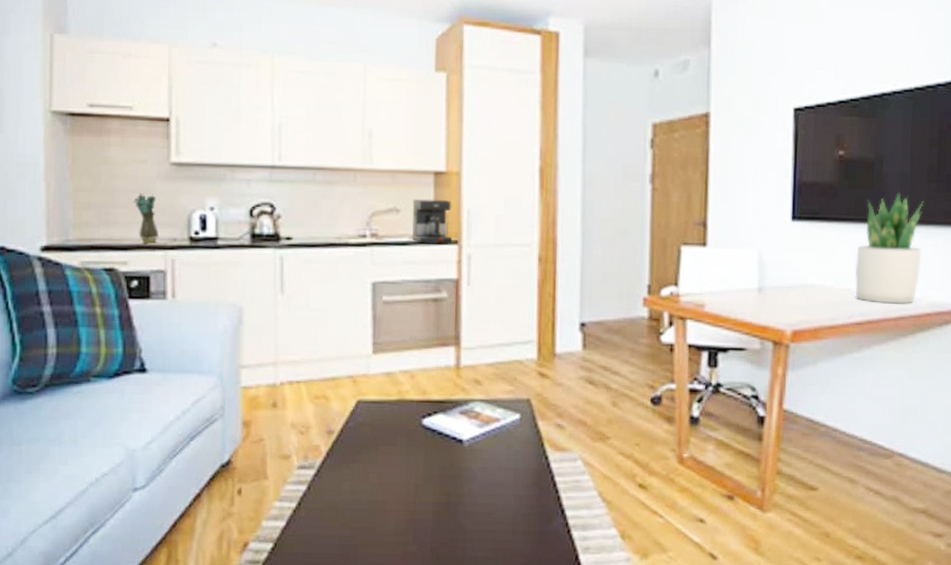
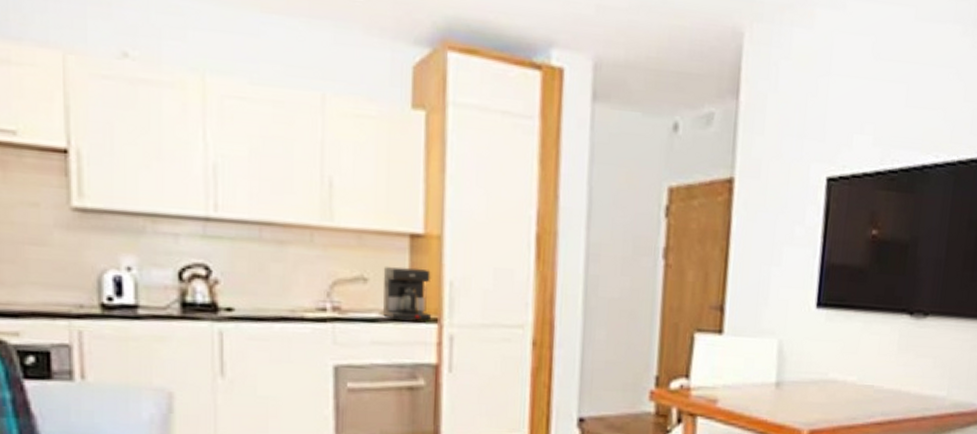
vase: present [133,193,158,245] -> none [23,245,59,312]
planter: present [855,192,924,304] -> none [878,279,957,404]

